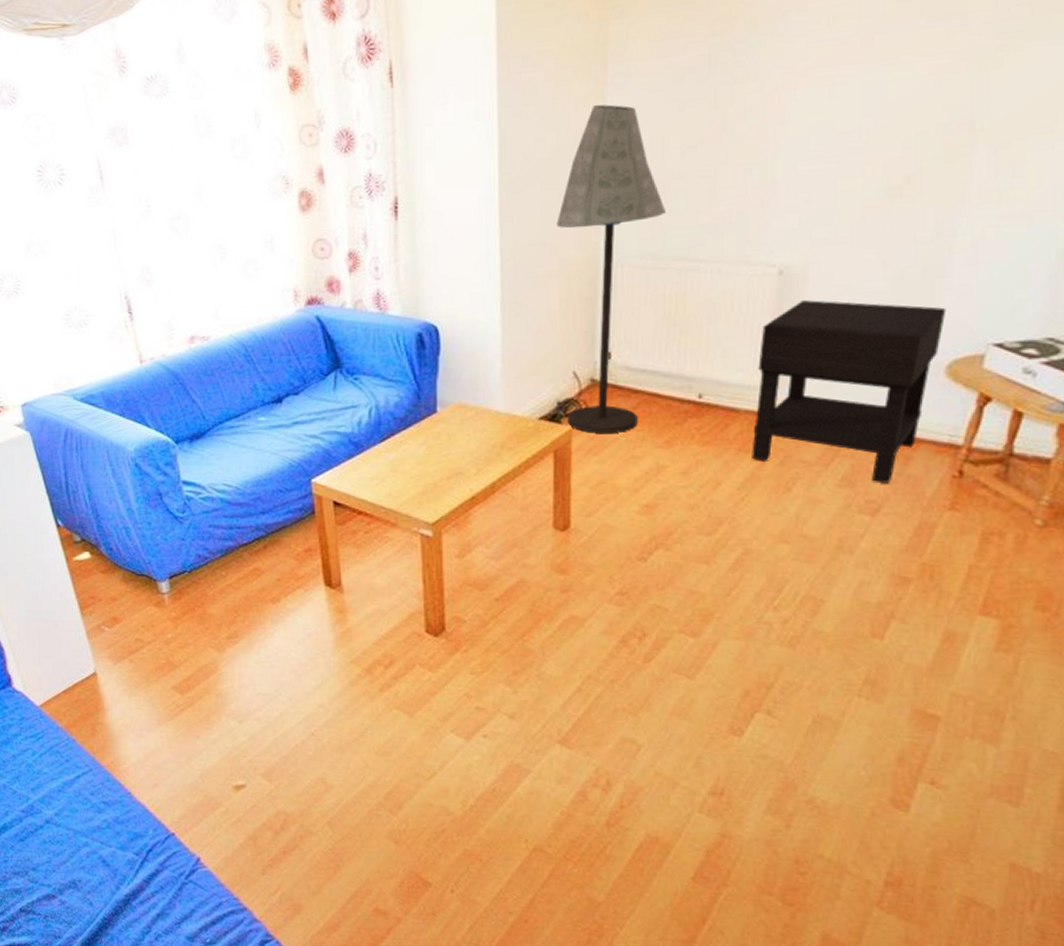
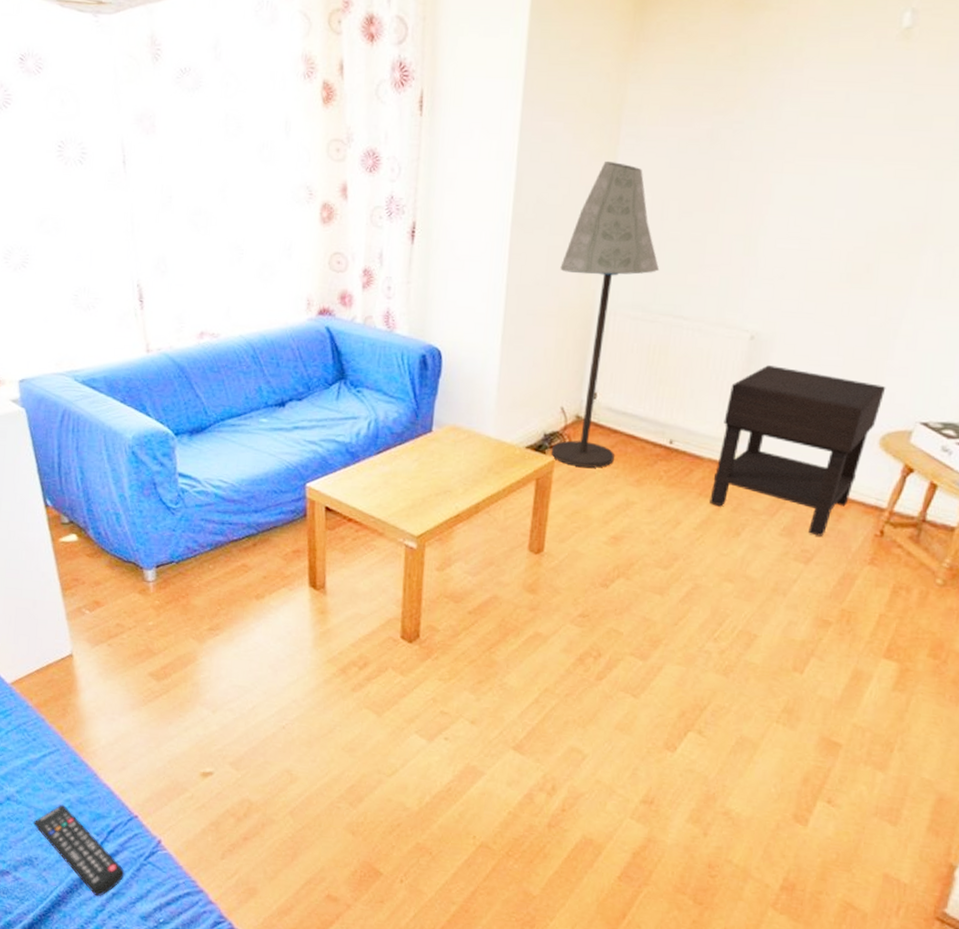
remote control: none [73,825,167,918] -> present [32,804,125,897]

